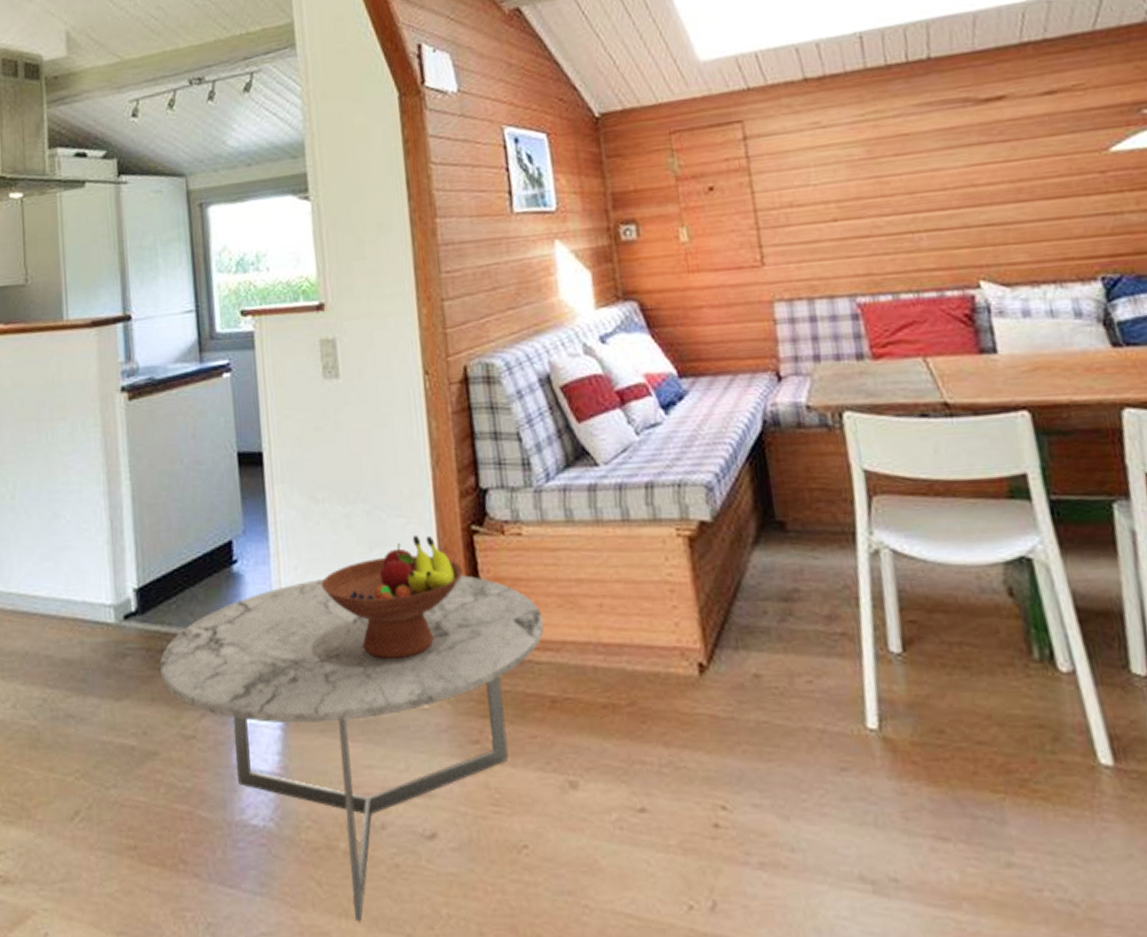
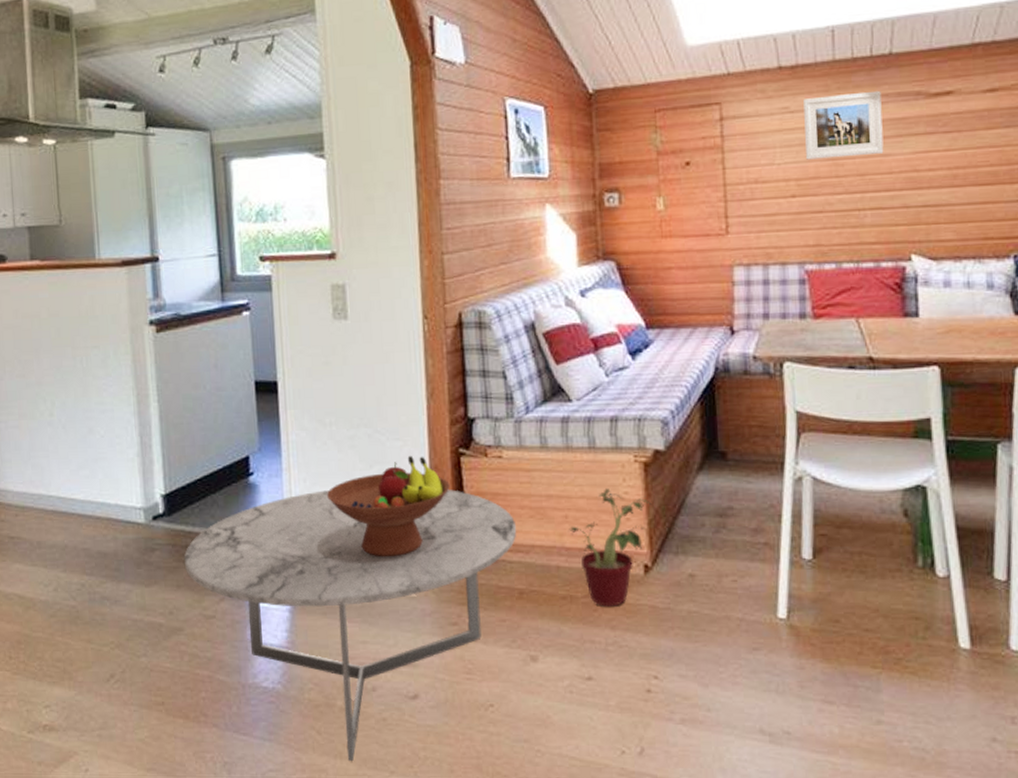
potted plant: none [605,569,702,717] -> present [569,488,652,607]
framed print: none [835,99,934,179] -> present [803,90,884,160]

